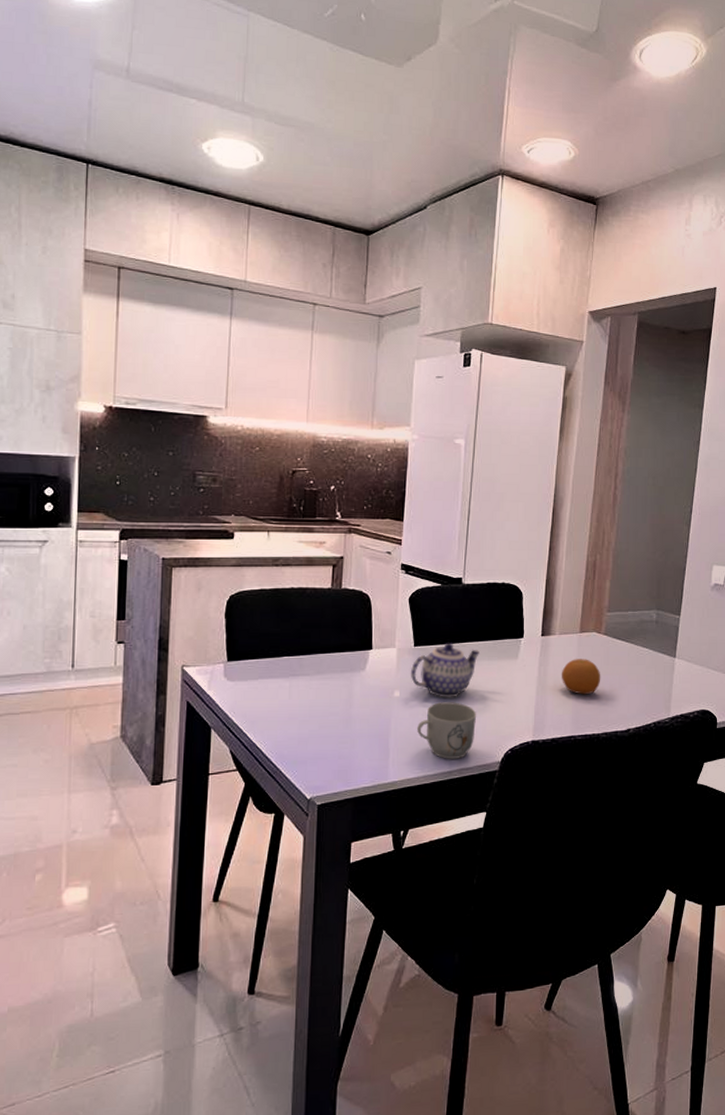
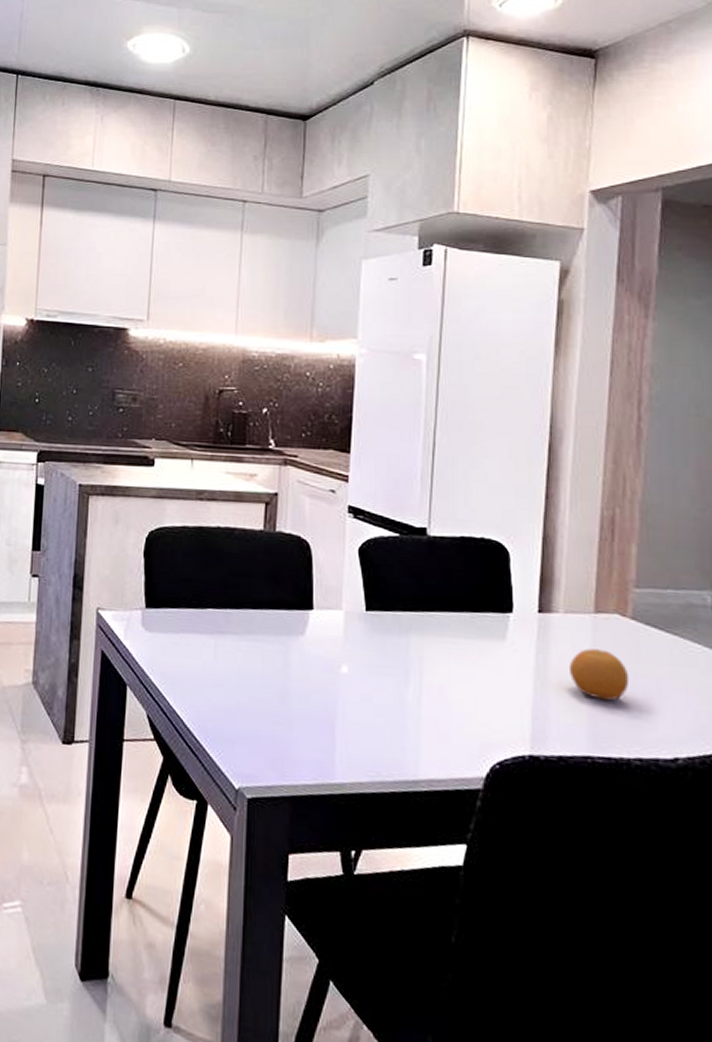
teapot: present [411,643,479,698] -> none [362,610,452,684]
mug: present [417,702,476,759] -> none [371,686,449,766]

